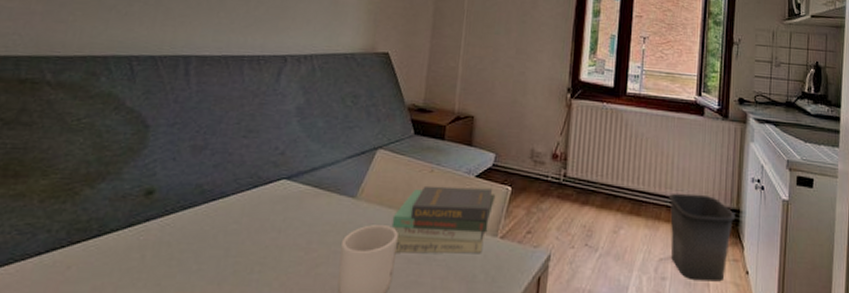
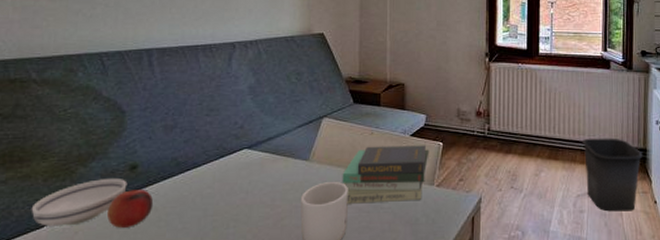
bowl: none [18,203,140,259] -> present [31,177,128,227]
fruit: none [109,219,168,265] -> present [107,190,154,228]

